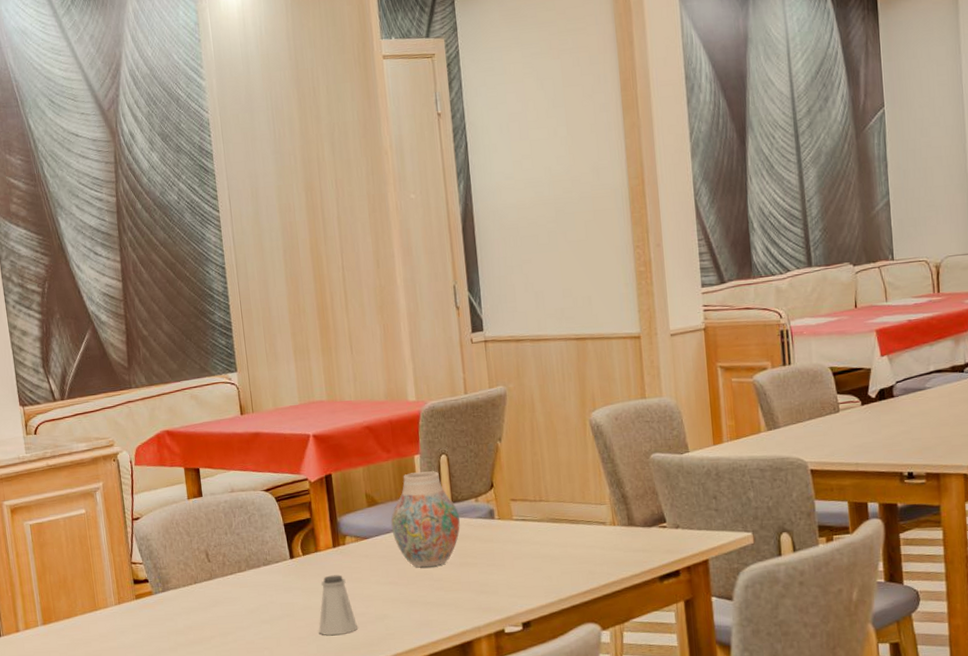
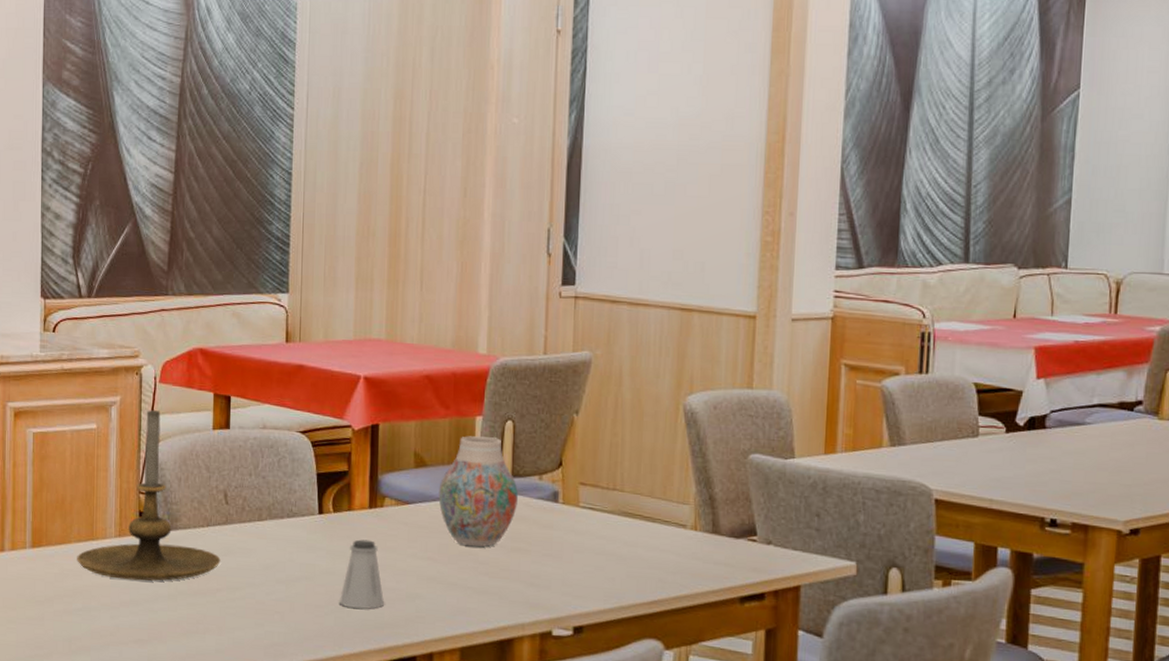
candle holder: none [84,489,211,641] -> present [77,409,221,581]

